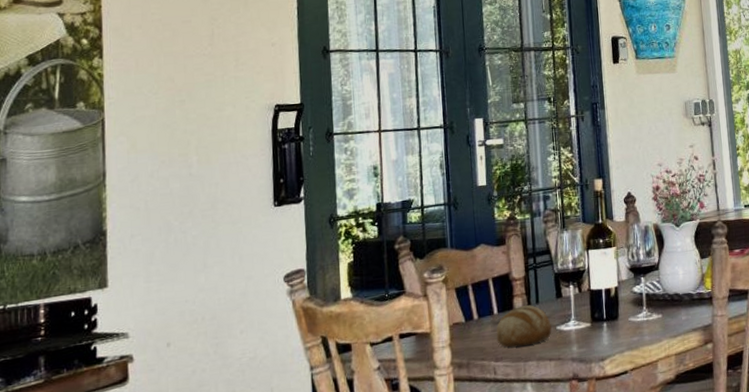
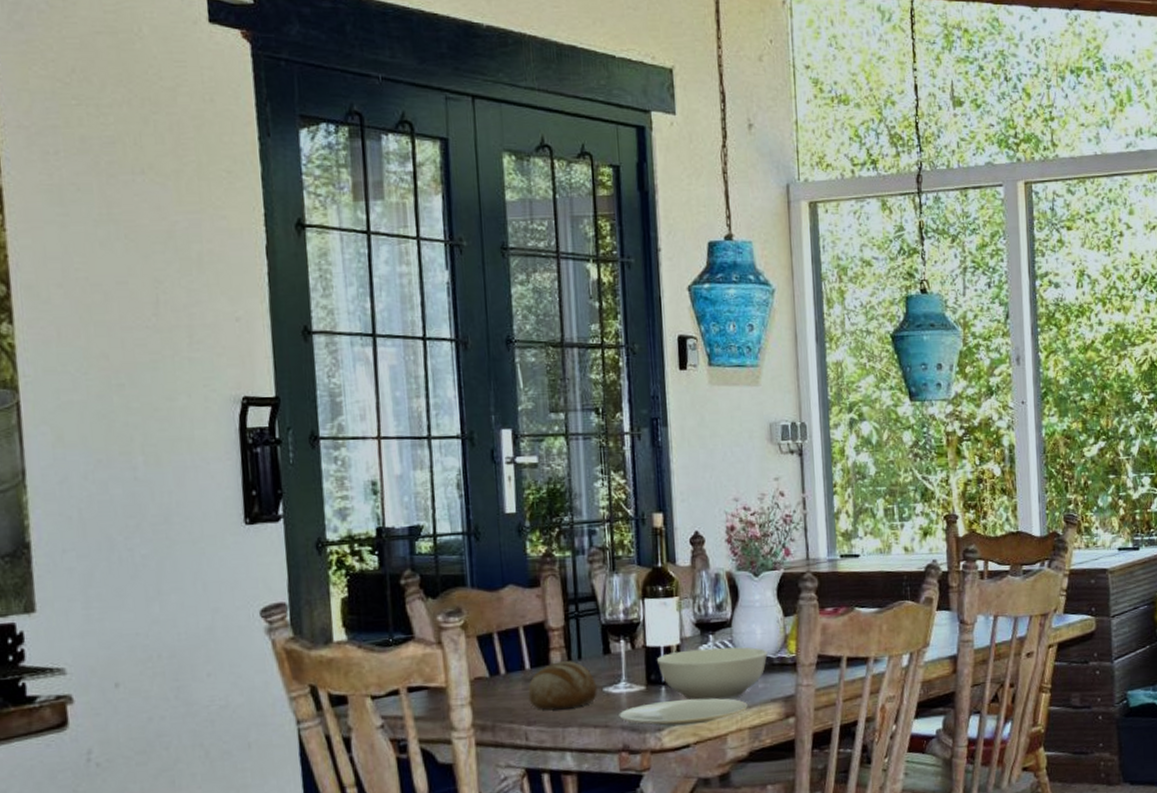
plate: none [569,330,674,357] -> present [619,698,748,726]
bowl: none [600,286,689,333] -> present [657,647,768,701]

